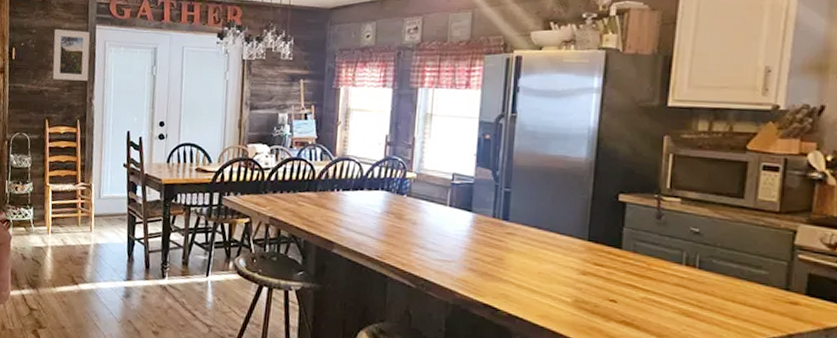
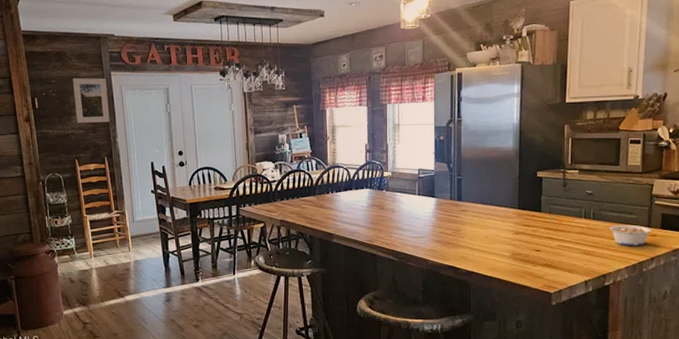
legume: none [717,280,792,315] -> present [605,224,652,246]

